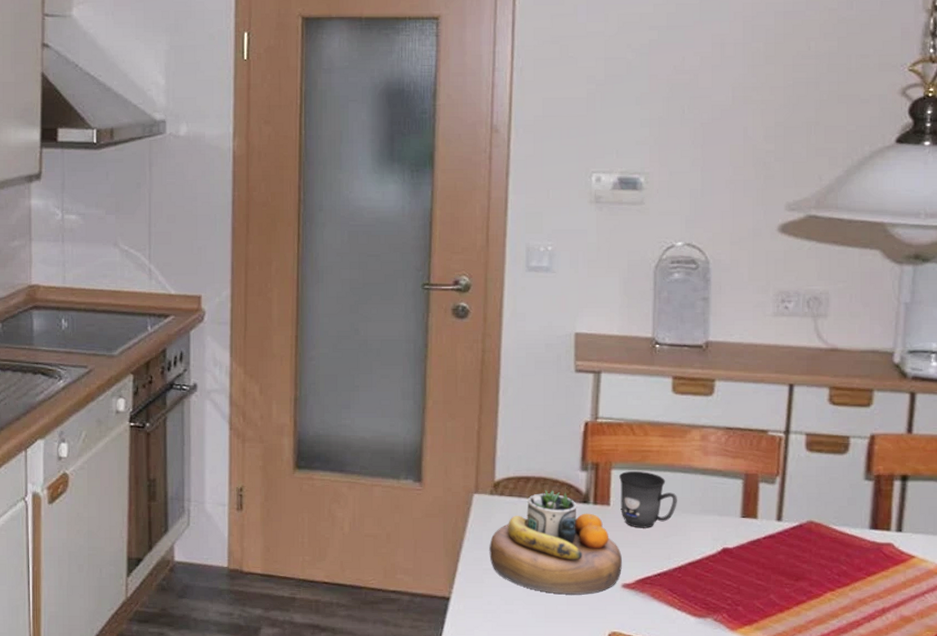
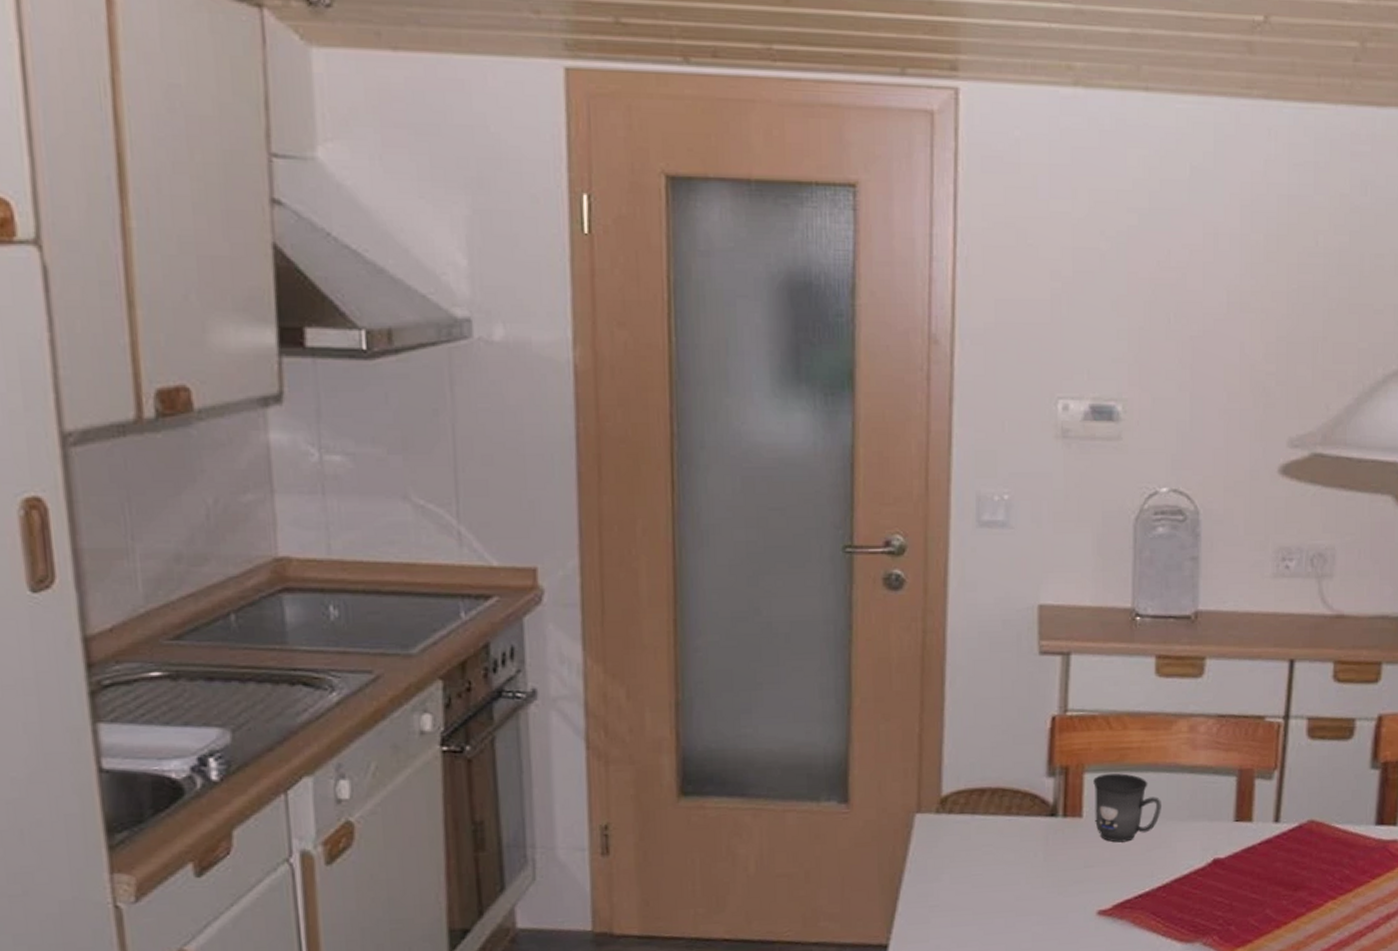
decorative bowl: present [489,490,622,595] -> none [936,803,1097,930]

